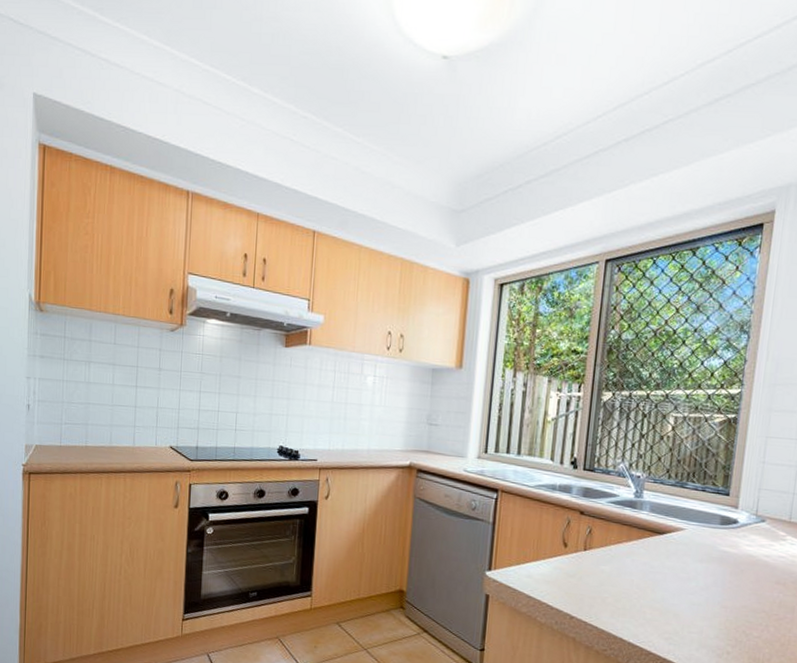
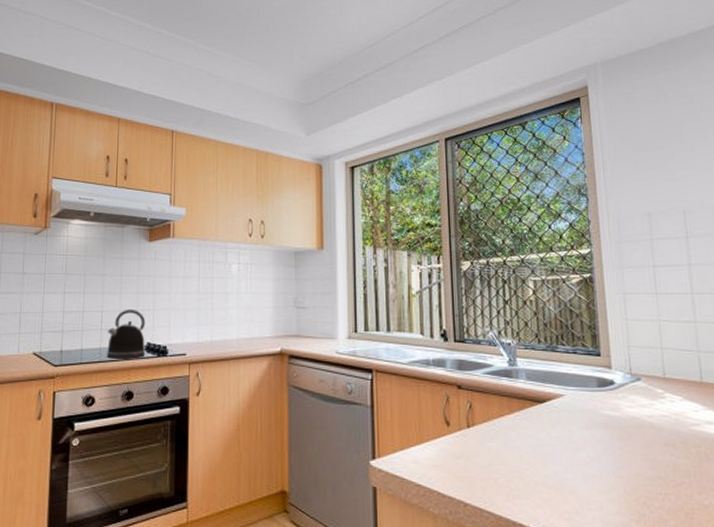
kettle: none [240,412,279,460] -> present [106,308,146,359]

